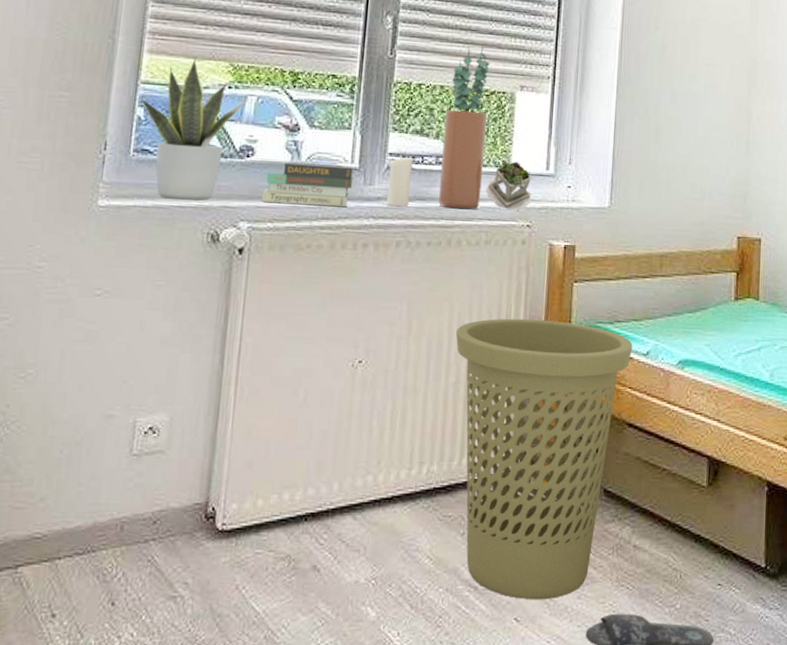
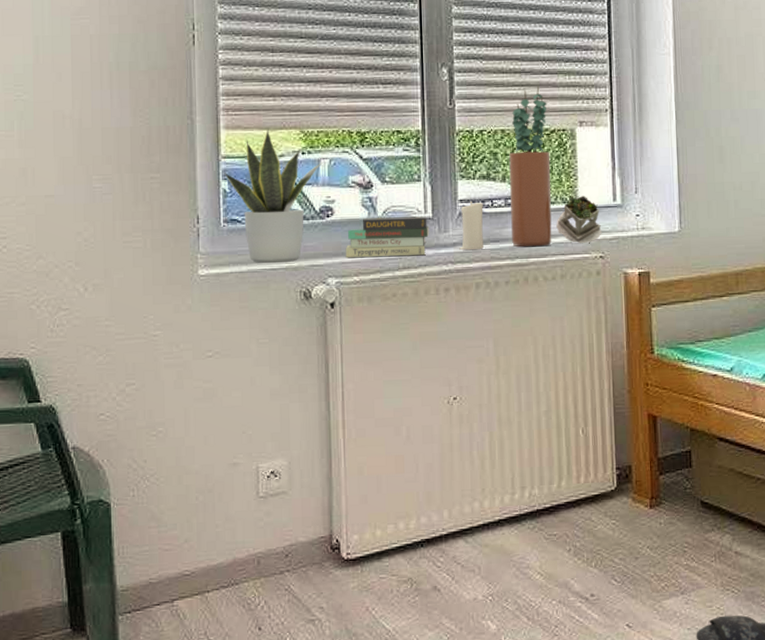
laundry basket: present [455,318,633,600] -> none [542,345,716,607]

